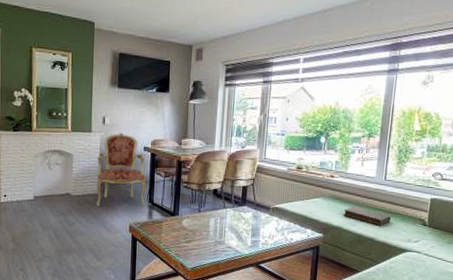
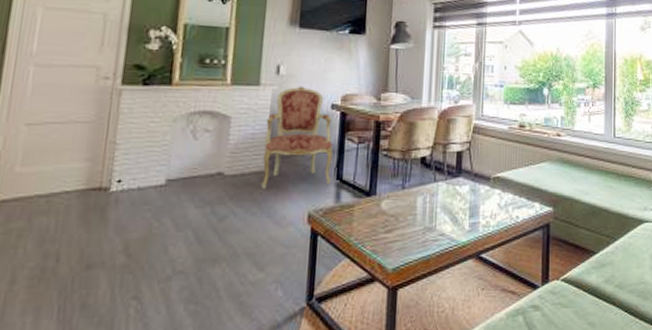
book: present [343,206,392,226] -> none [573,170,625,193]

